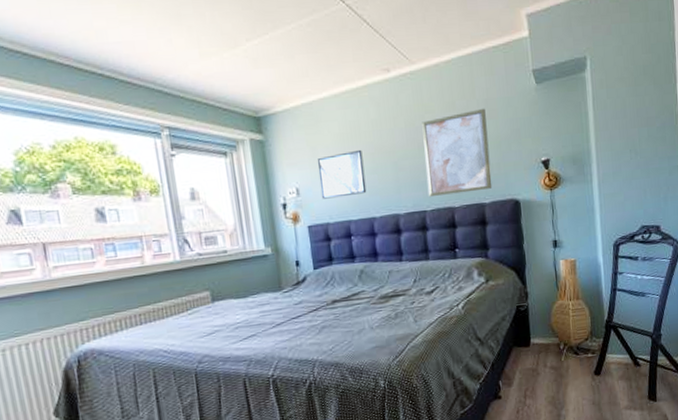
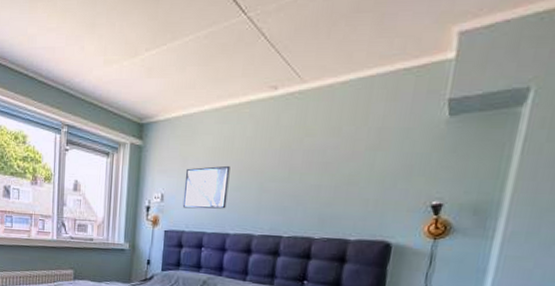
wall art: present [422,108,492,197] -> none [288,137,376,226]

